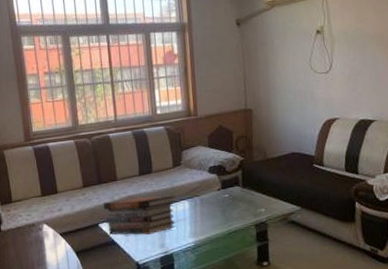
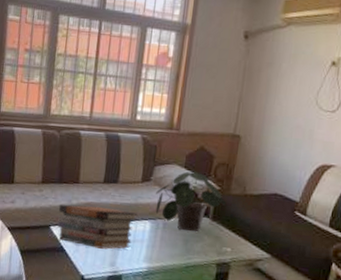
potted plant: none [188,149,252,202] -> present [155,171,227,232]

